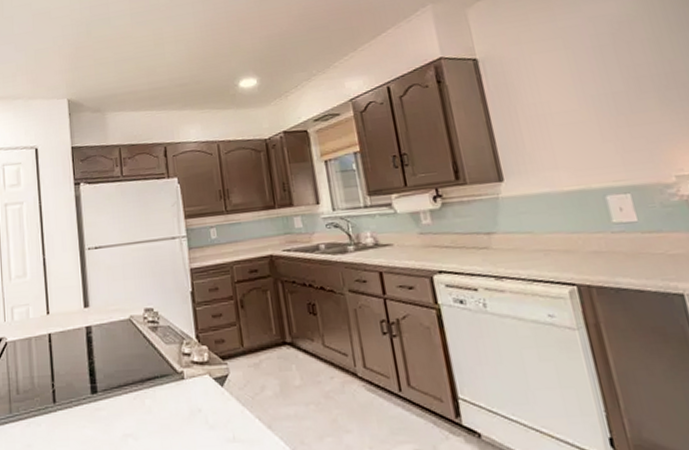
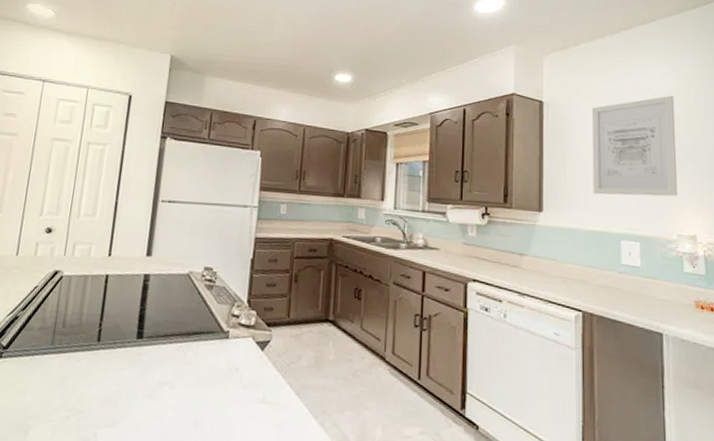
wall art: none [536,17,666,150] -> present [591,95,677,197]

